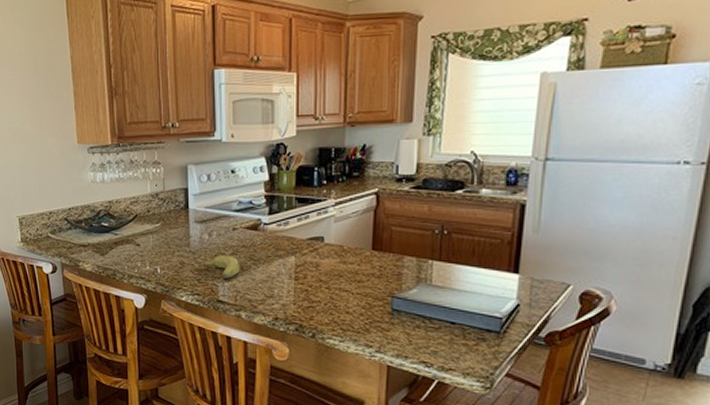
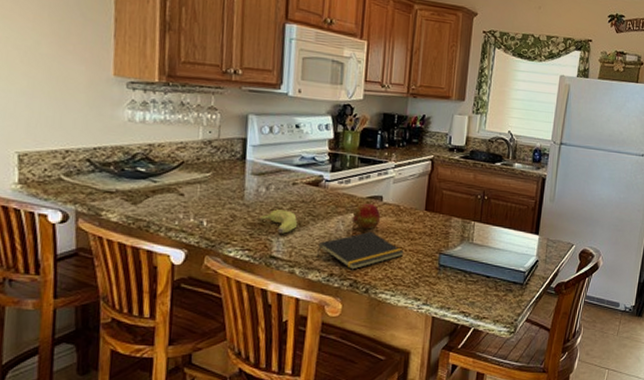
notepad: none [261,274,351,314] -> present [317,231,404,270]
fruit: none [293,245,322,272] -> present [351,203,380,230]

